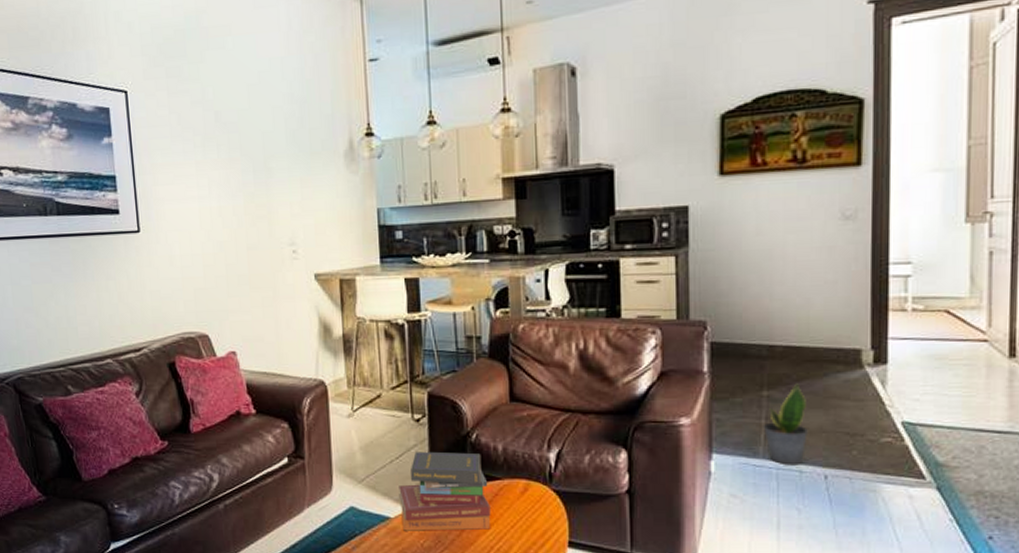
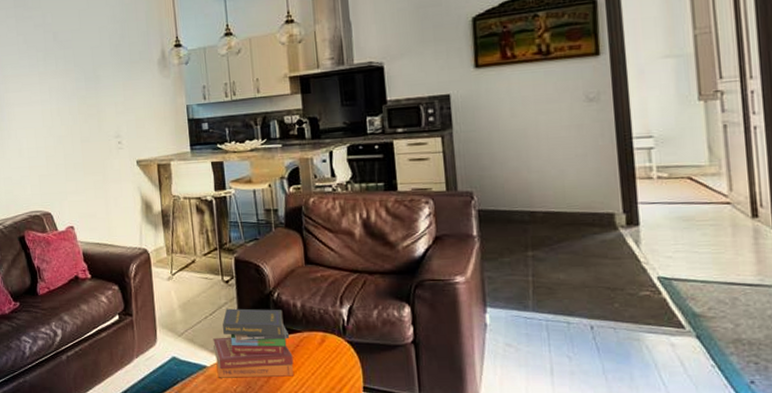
potted plant: present [762,383,808,466] -> none [530,244,572,317]

